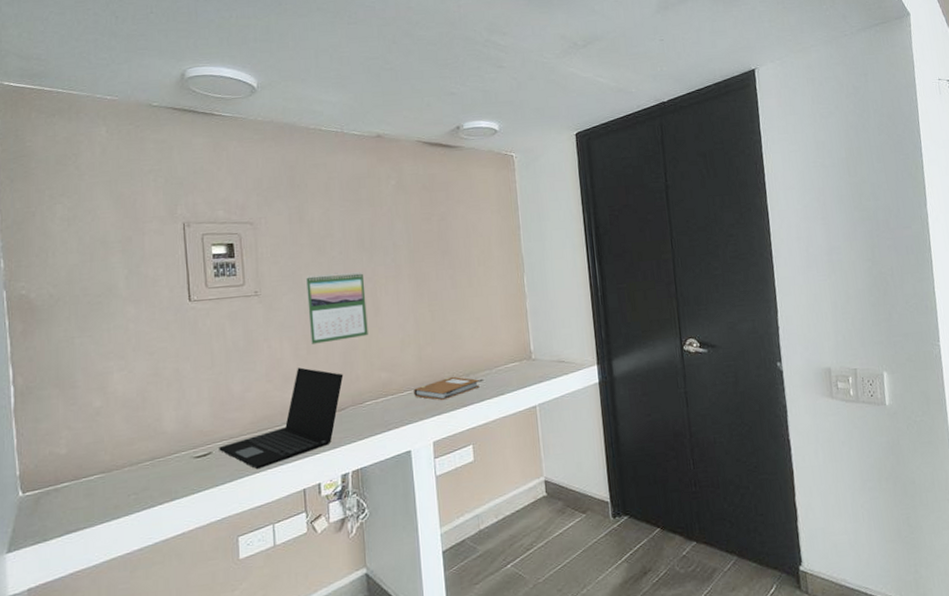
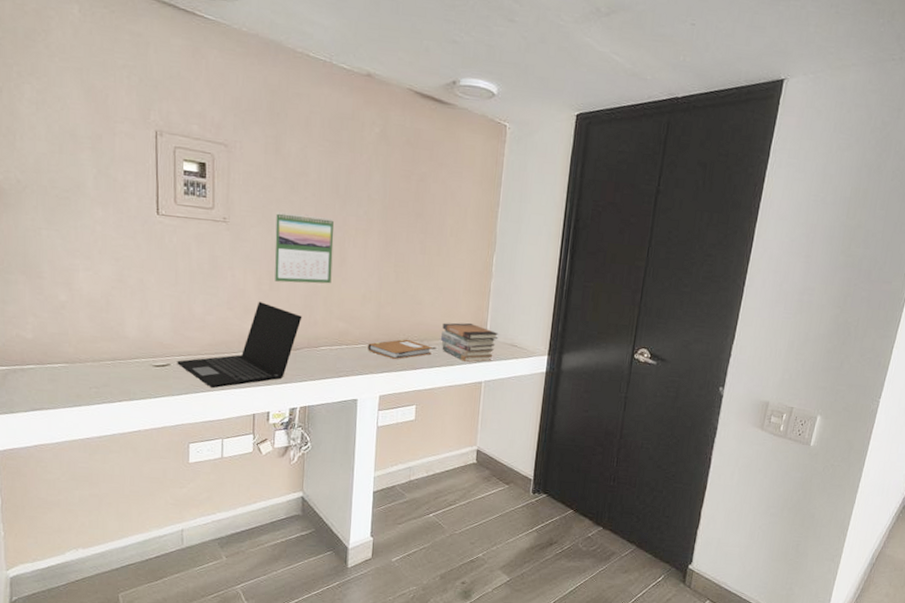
book stack: none [485,347,544,388] -> present [440,322,499,362]

